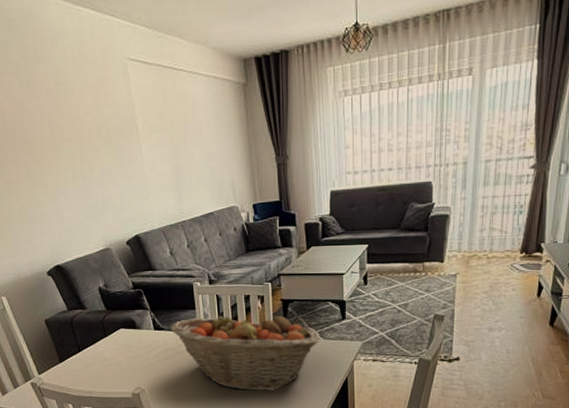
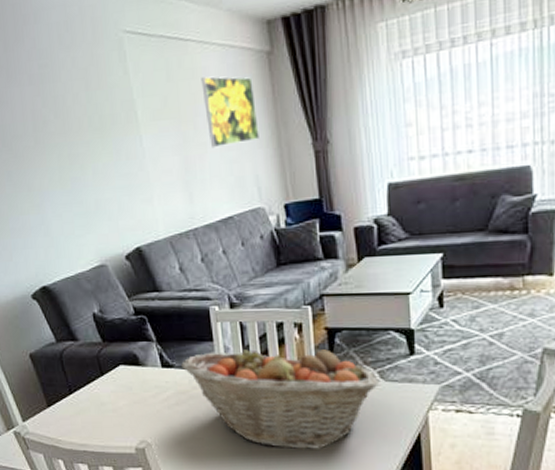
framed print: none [190,100,235,158] -> present [201,76,259,149]

